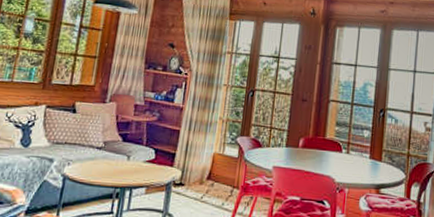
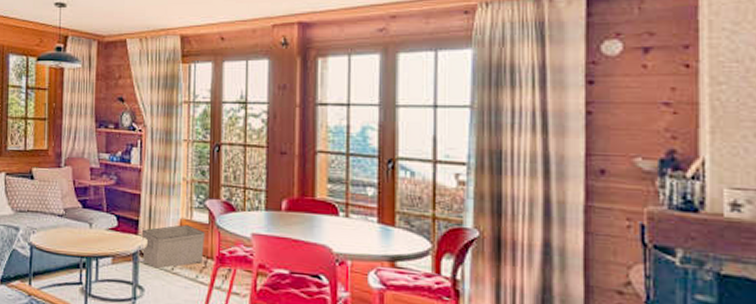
storage bin: none [175,158,234,198] -> present [142,225,206,269]

